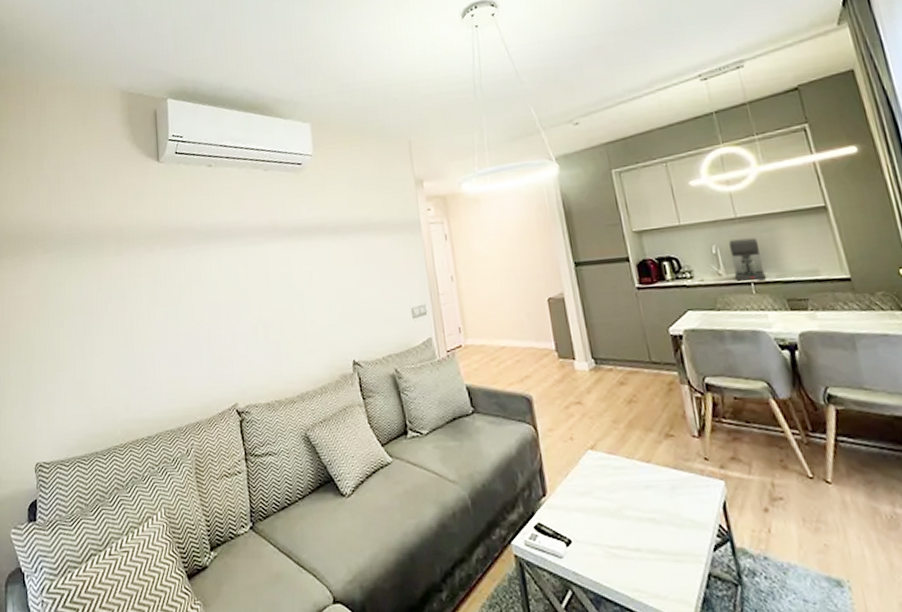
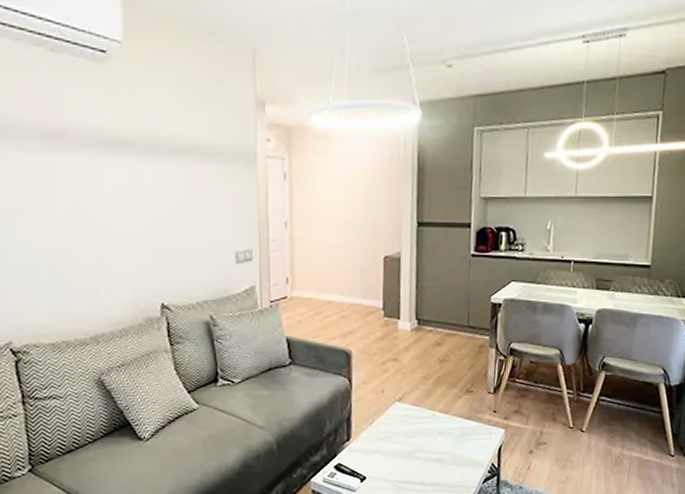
coffee maker: present [729,238,766,281] -> none [560,218,588,260]

